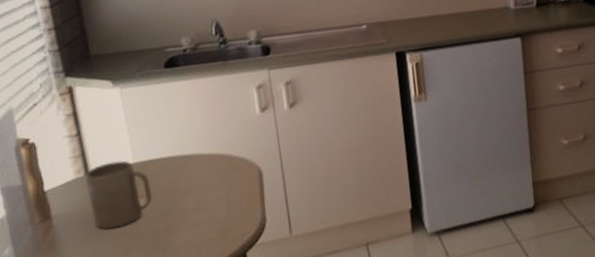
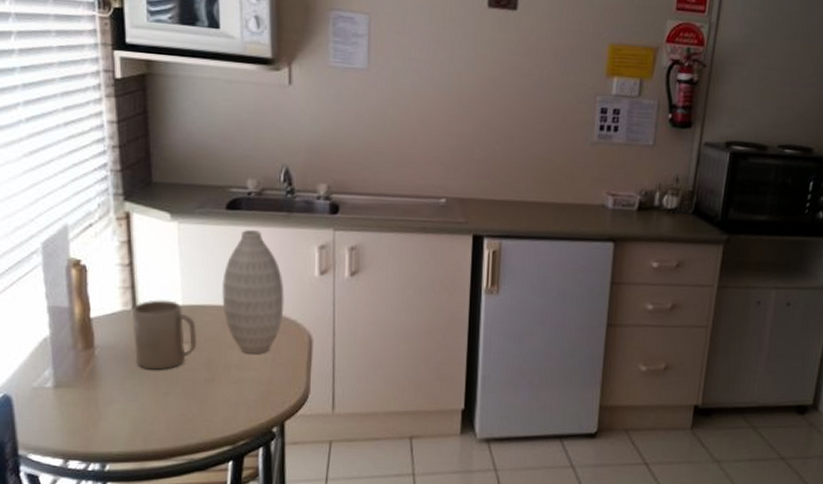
vase: none [169,82,232,197] -> present [222,229,285,354]

